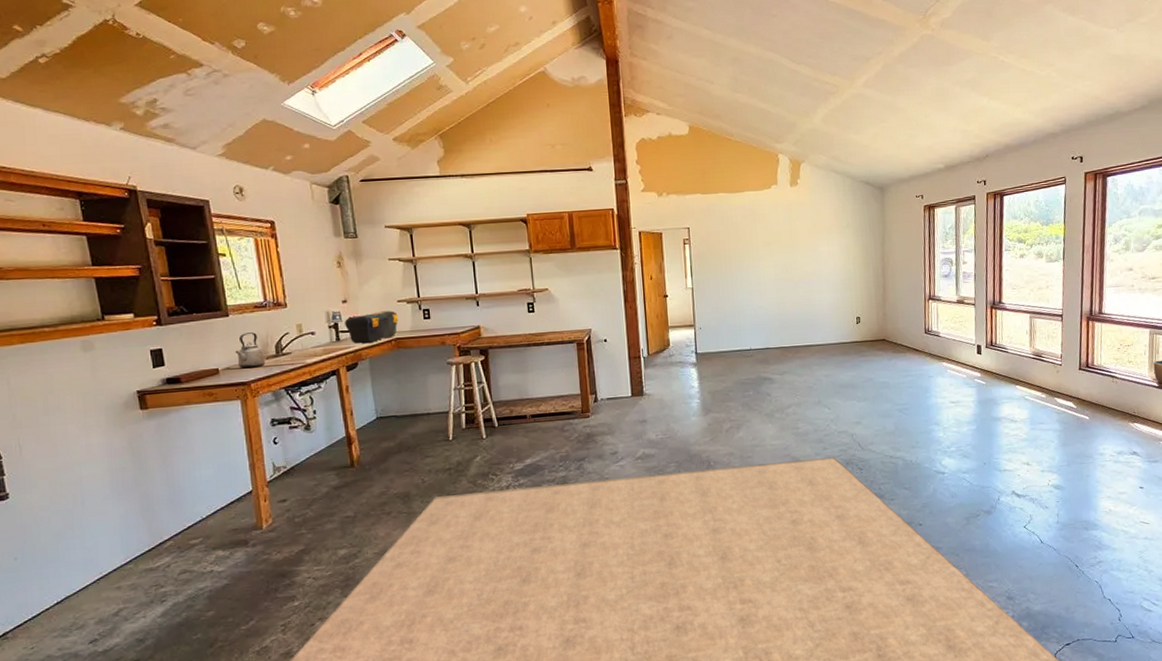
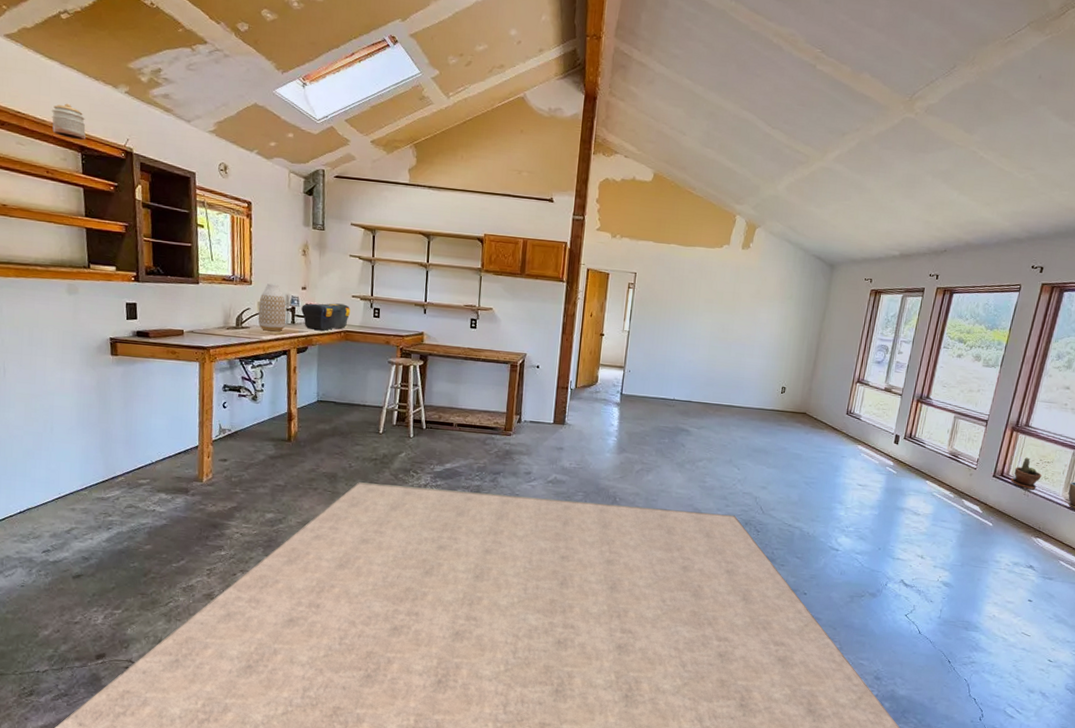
jar: none [39,150,83,187] -> present [51,103,87,141]
kettle: present [235,332,266,369] -> none [200,302,226,336]
vase: none [297,301,331,354] -> present [258,282,287,332]
potted plant: none [1096,344,1126,377] -> present [1010,457,1042,491]

